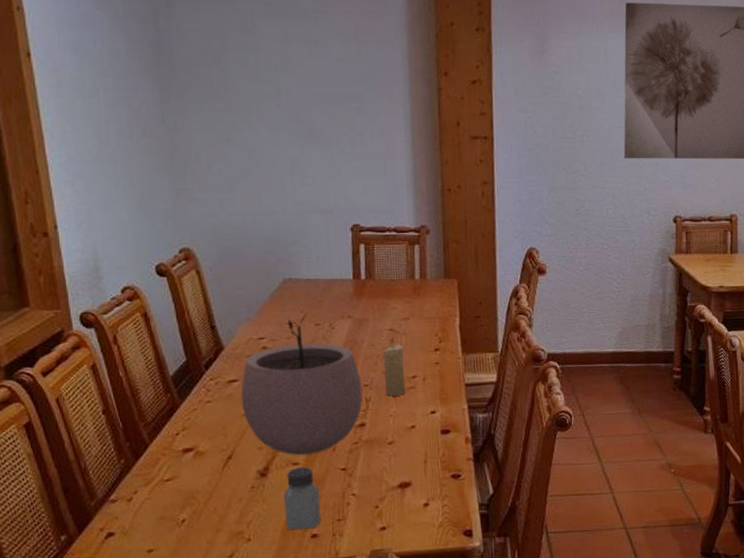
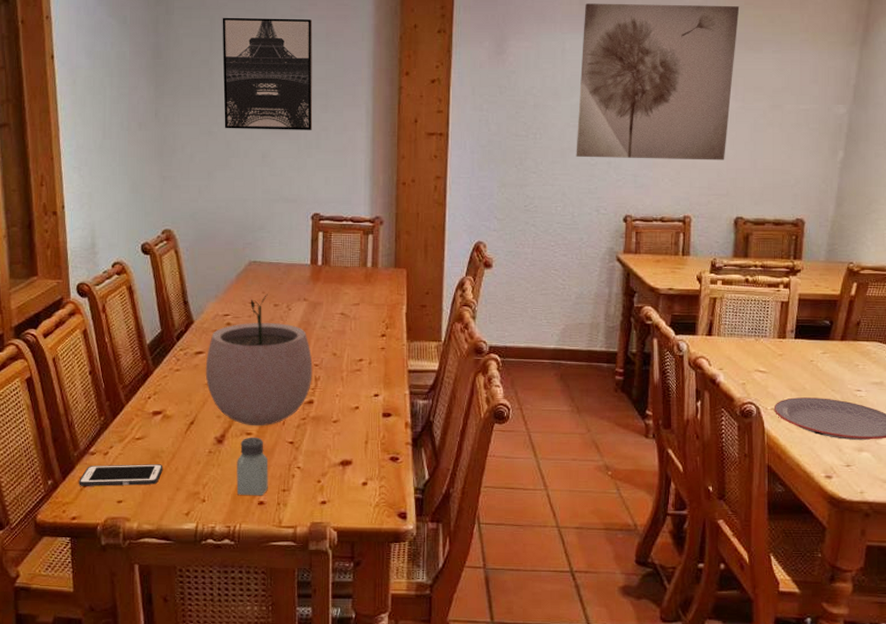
cell phone: none [99,505,200,539] -> present [79,464,163,486]
wall art: none [234,11,346,136] -> present [222,17,313,130]
candle: present [383,336,406,396] -> none [333,320,353,377]

